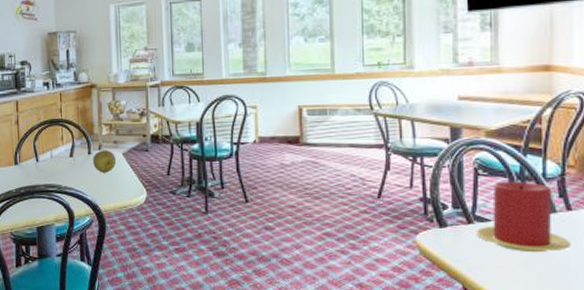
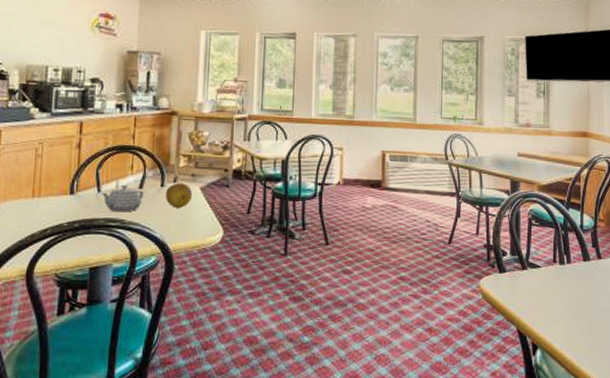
teapot: none [39,154,75,179] -> present [101,184,144,213]
candle: present [475,181,571,253] -> none [528,231,601,297]

